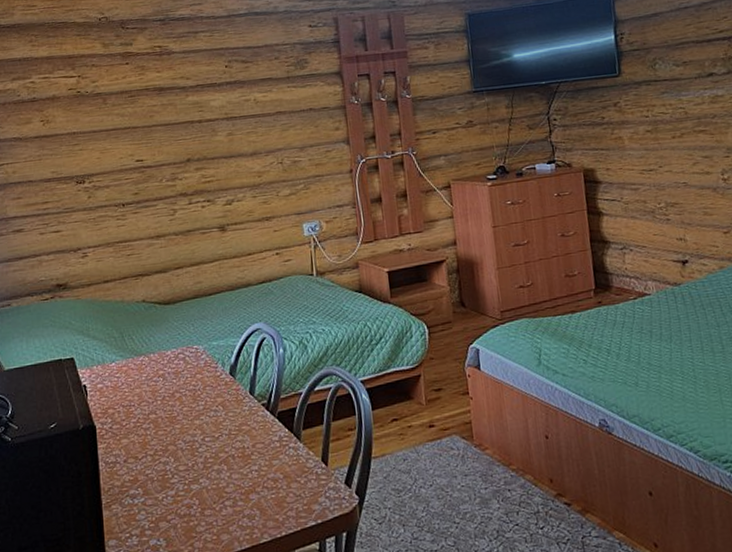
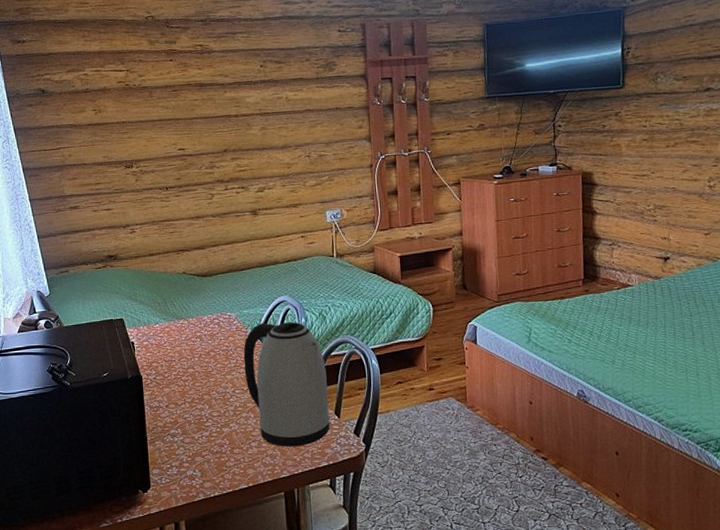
kettle: none [213,353,317,505] -> present [243,322,331,447]

